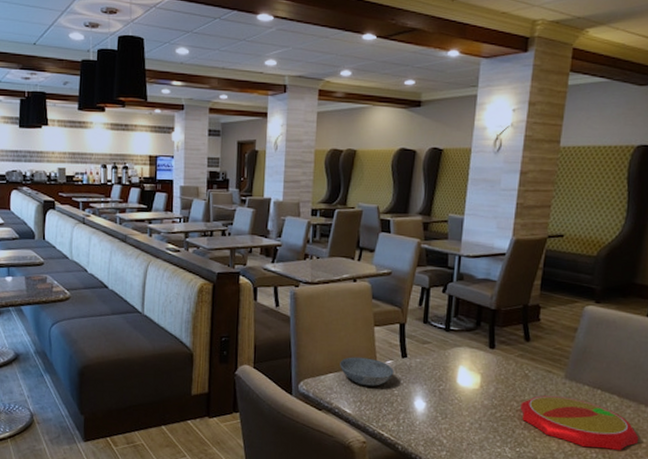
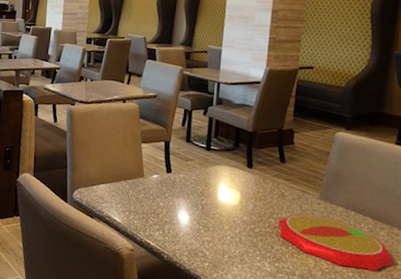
bowl: present [340,357,394,386] -> none [110,170,160,198]

